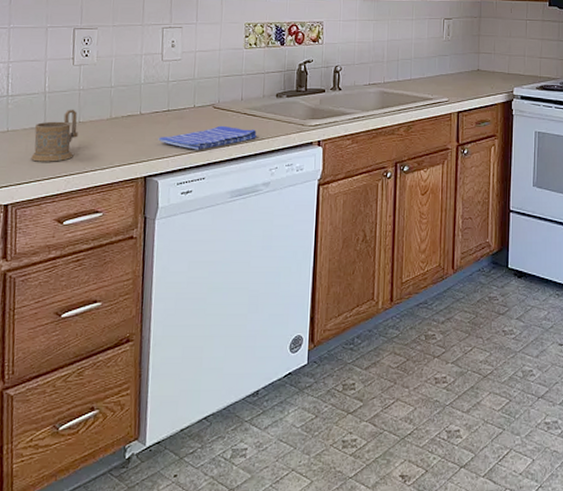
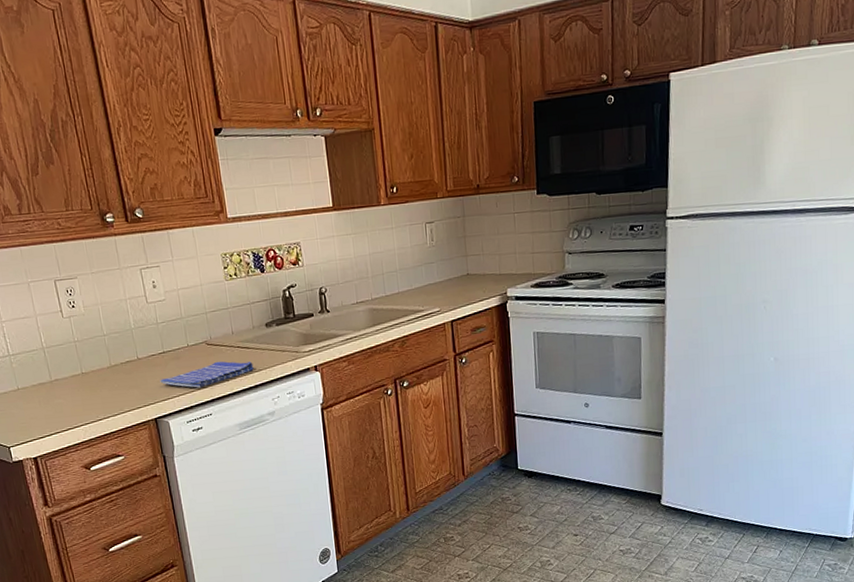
mug: present [31,109,78,162] -> none [42,361,85,415]

